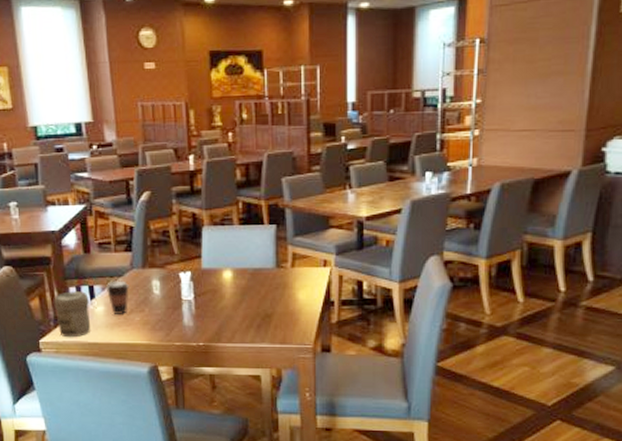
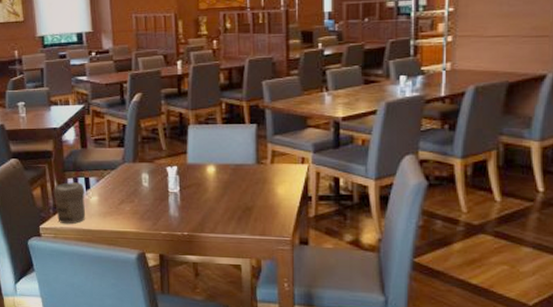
coffee cup: present [105,280,129,314] -> none [100,173,121,204]

